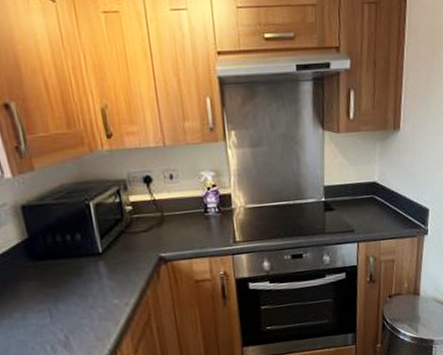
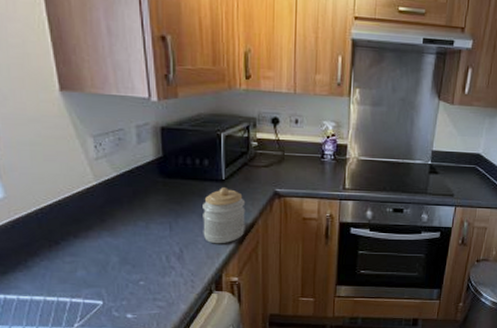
jar: none [82,261,134,324] -> present [203,187,246,244]

